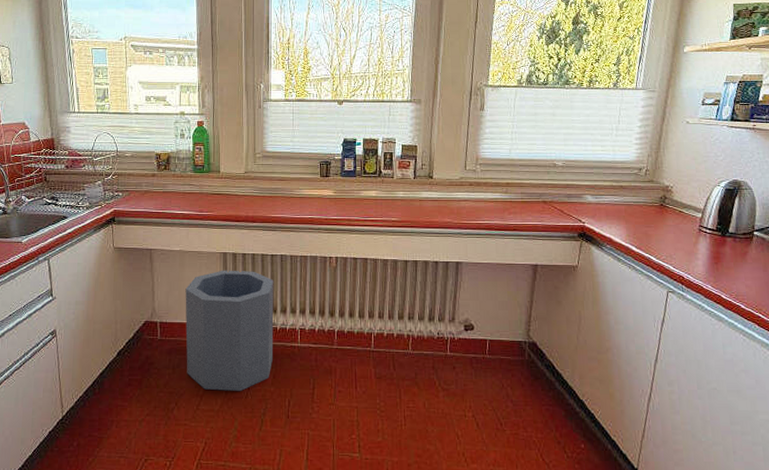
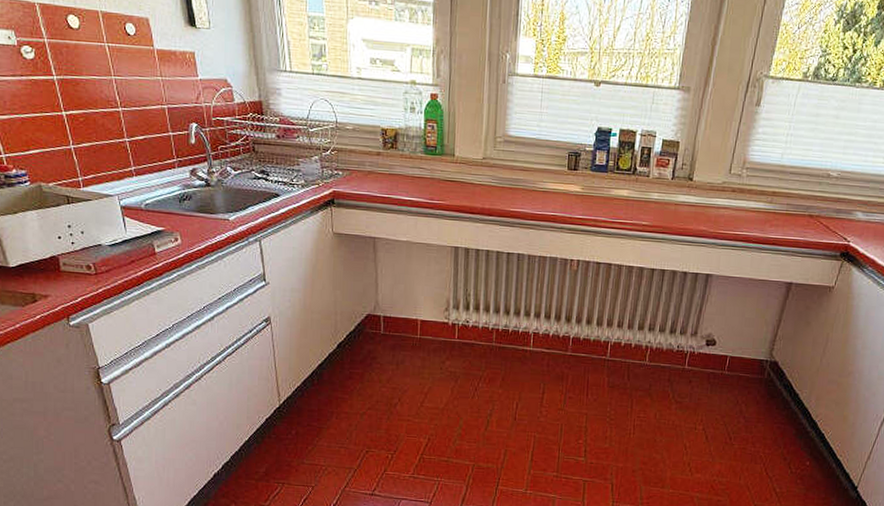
trash can: present [185,270,274,391] -> none [411,265,509,391]

